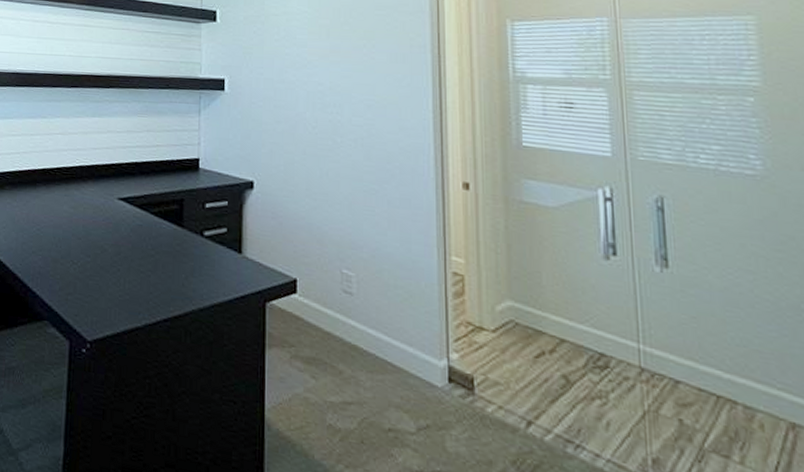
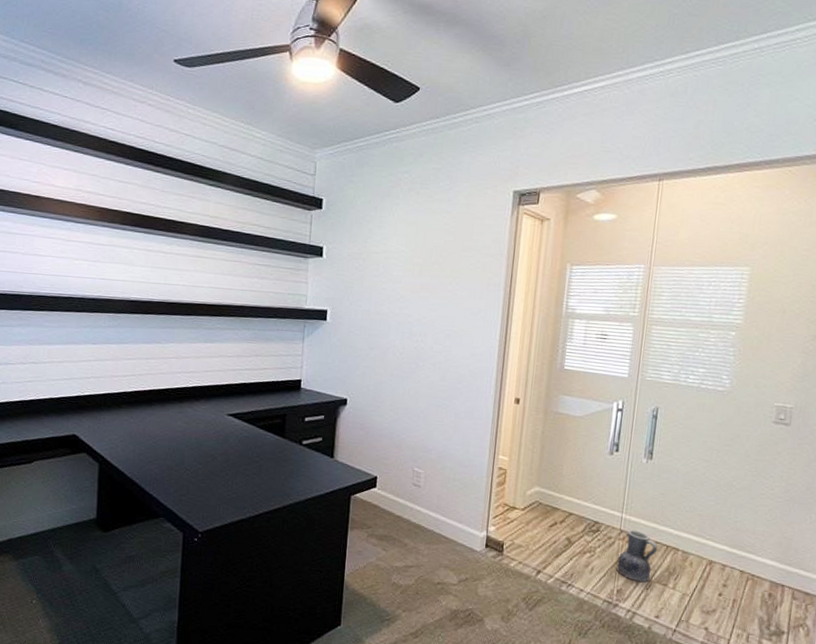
vase: none [643,367,704,450] -> present [616,529,658,583]

